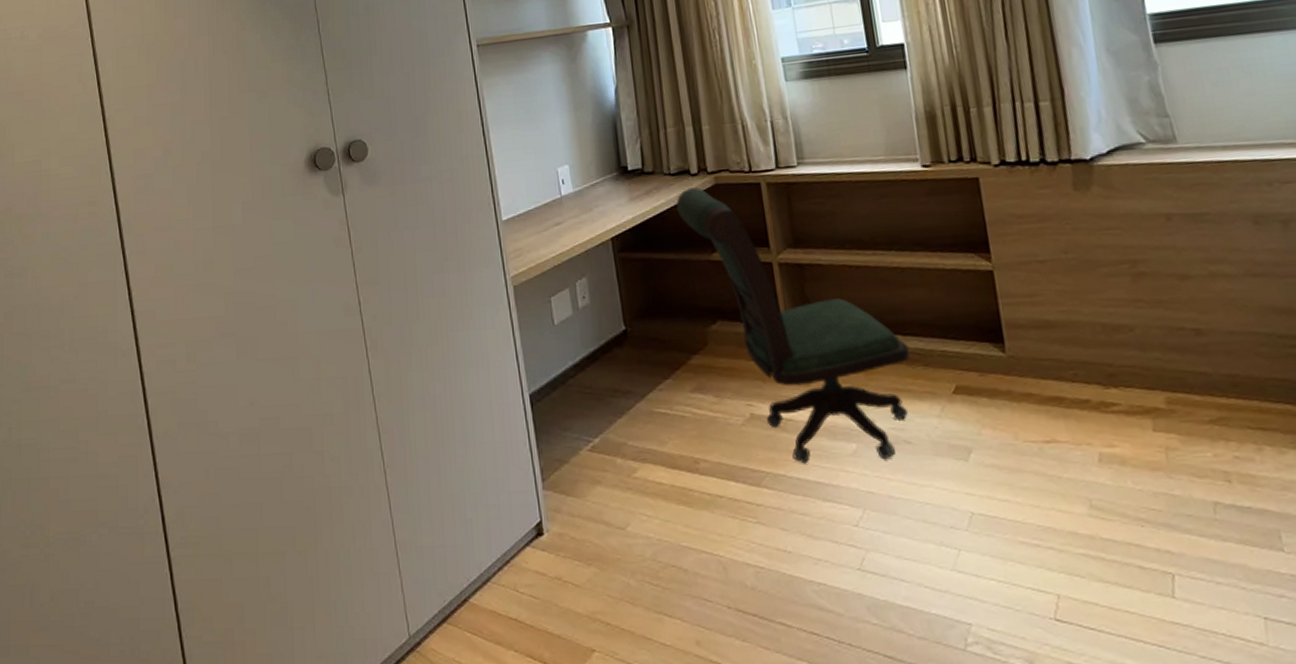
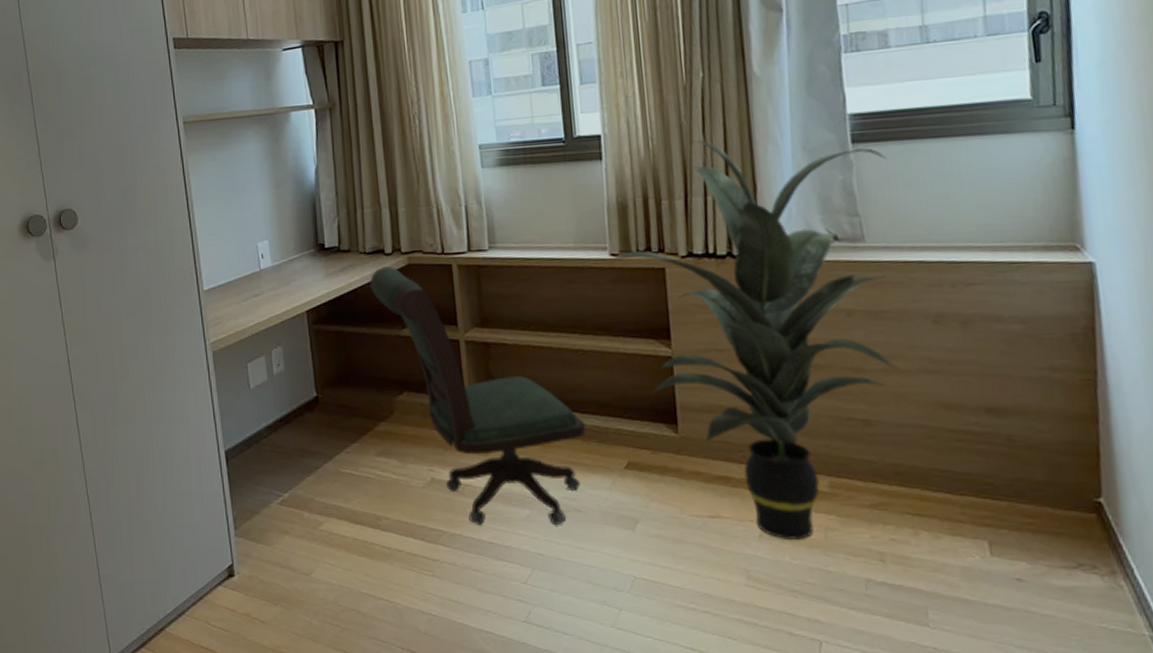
indoor plant: none [921,45,1223,463] -> present [609,140,897,540]

